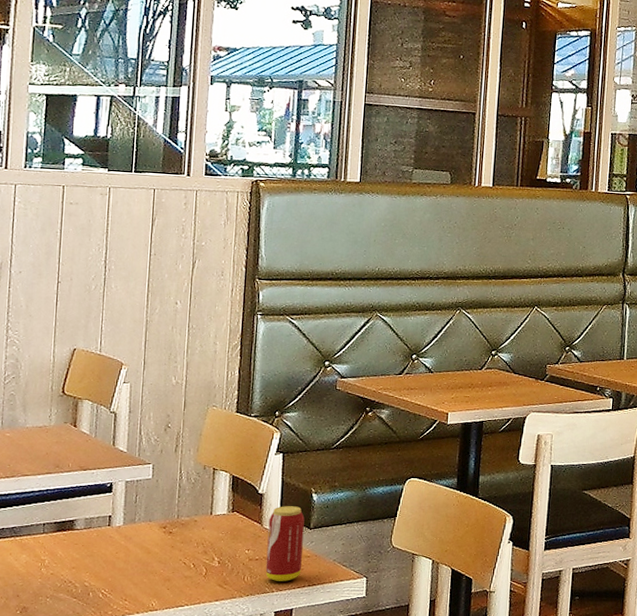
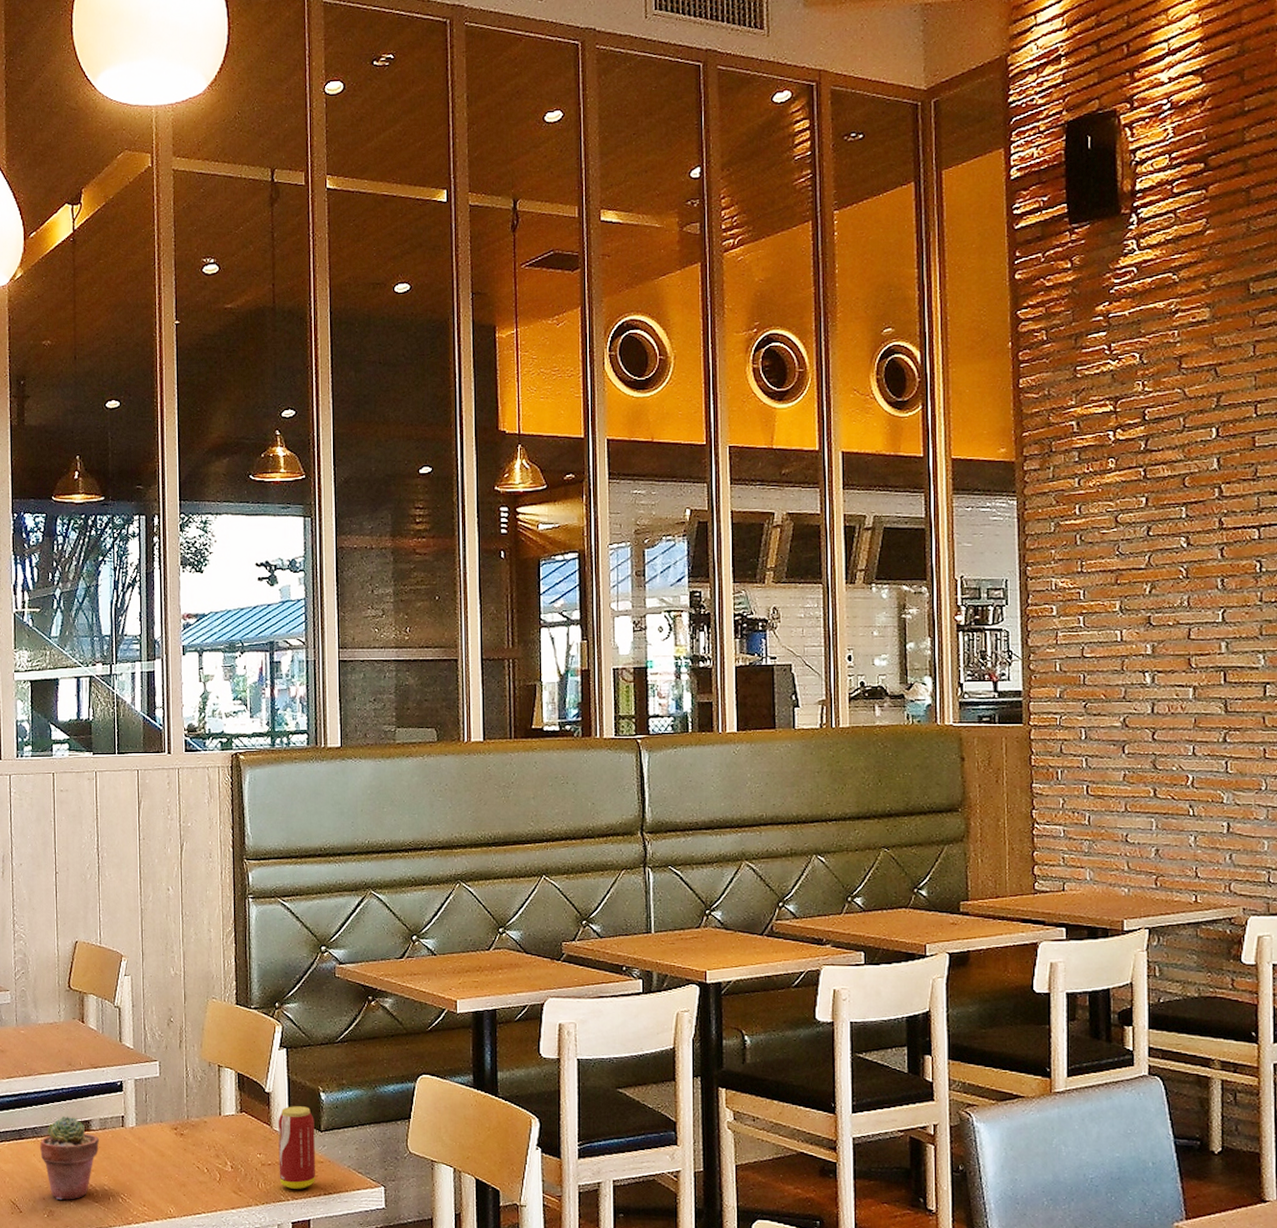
potted succulent: none [17,515,84,596] -> present [40,1115,100,1200]

